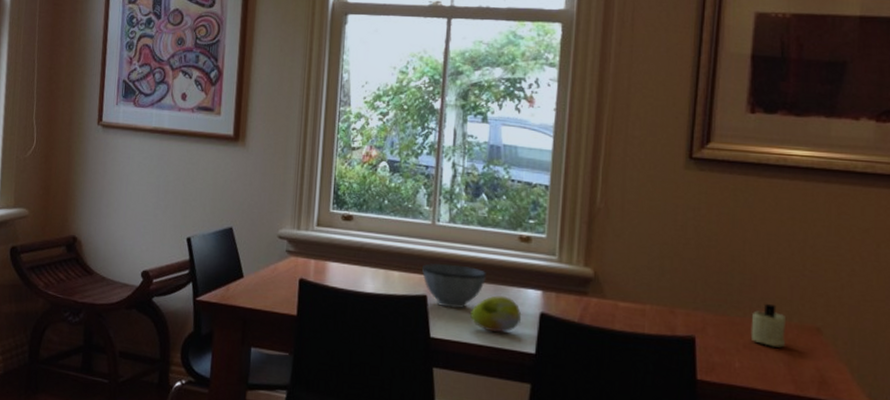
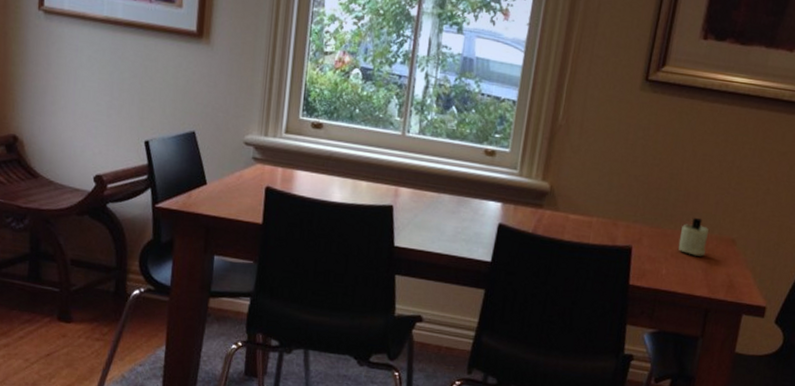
bowl: present [422,263,486,309] -> none [390,174,451,219]
fruit: present [470,295,522,333] -> none [433,207,481,243]

